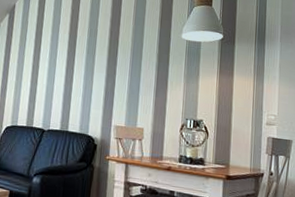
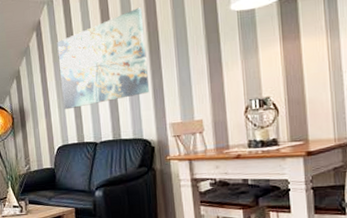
wall art: none [19,16,108,94] -> present [57,7,149,110]

